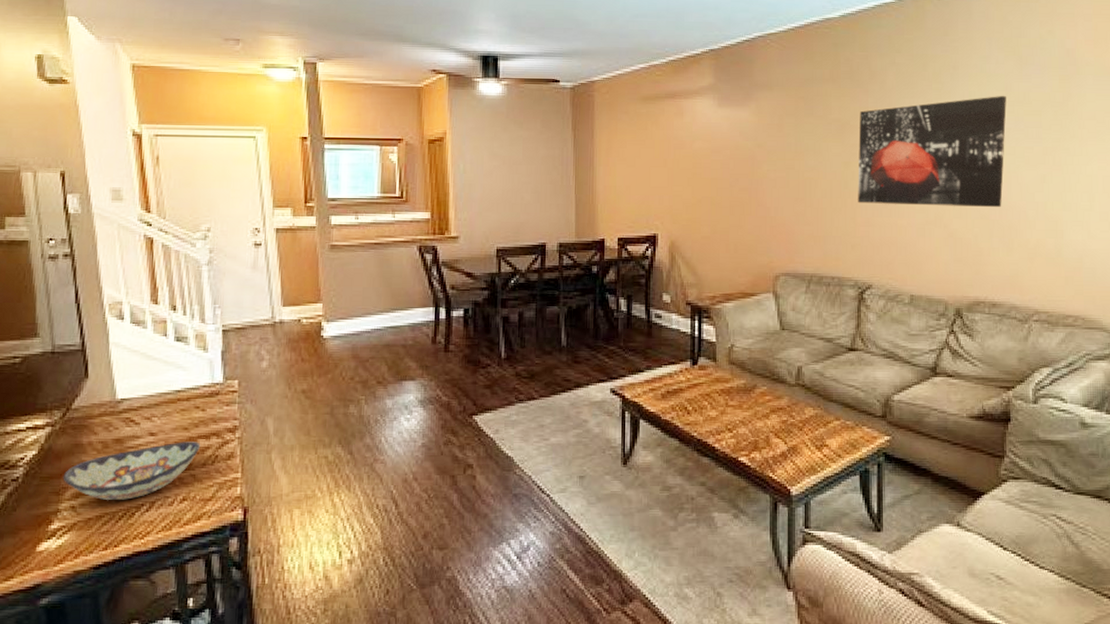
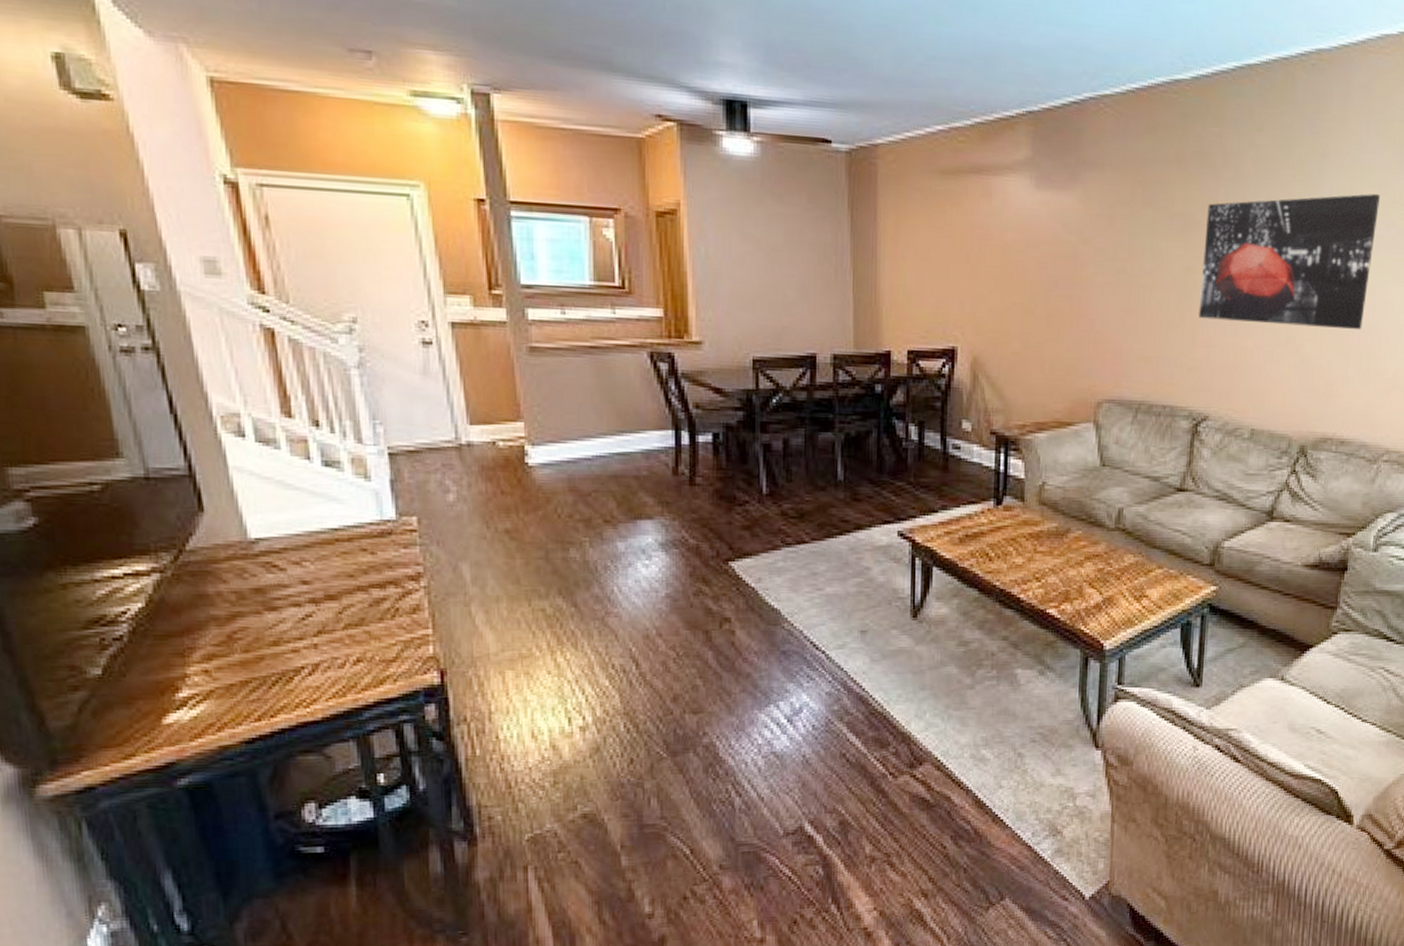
decorative bowl: present [63,442,201,500] -> none [186,591,375,662]

